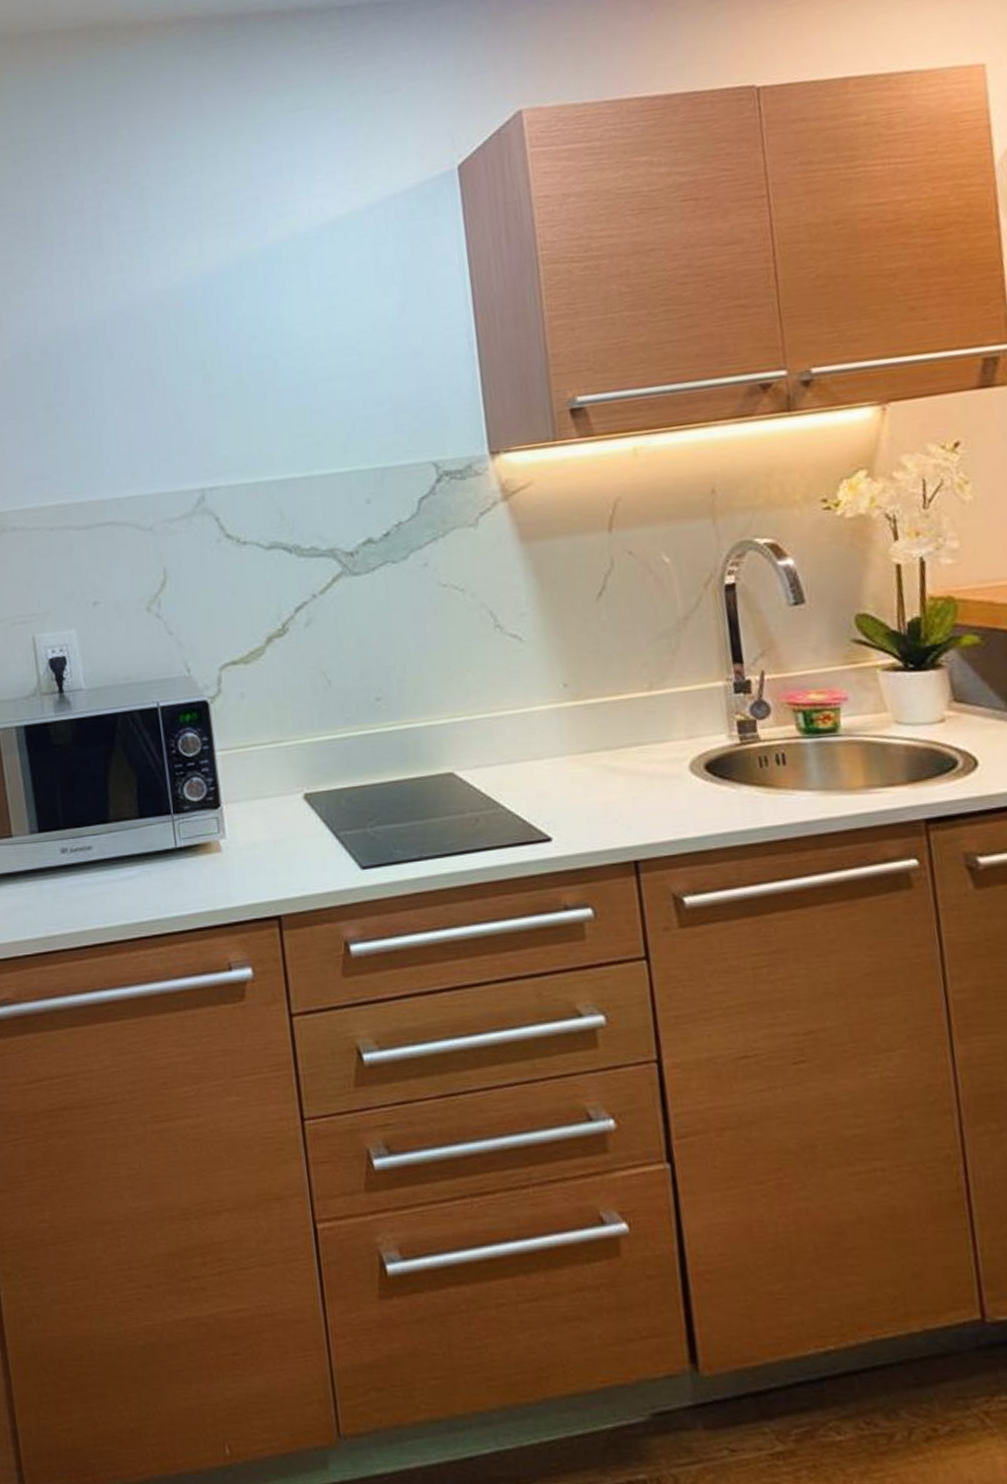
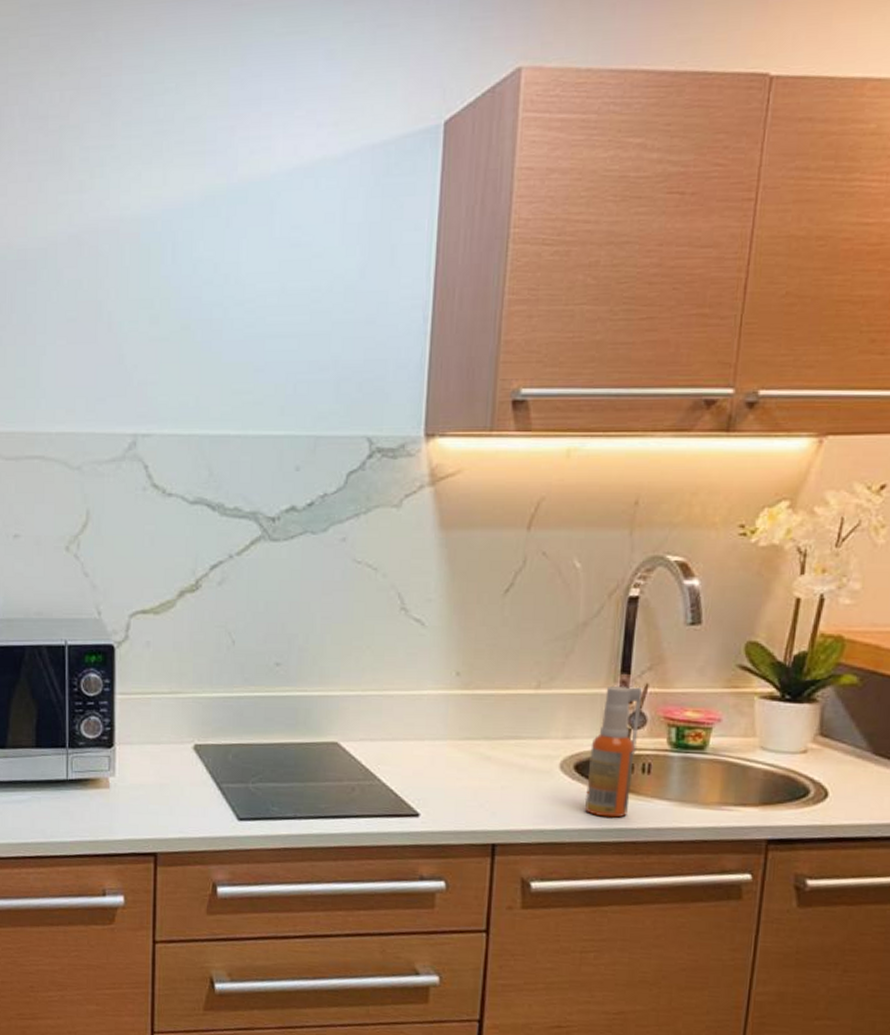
spray bottle: none [717,674,771,817] -> present [584,686,643,818]

